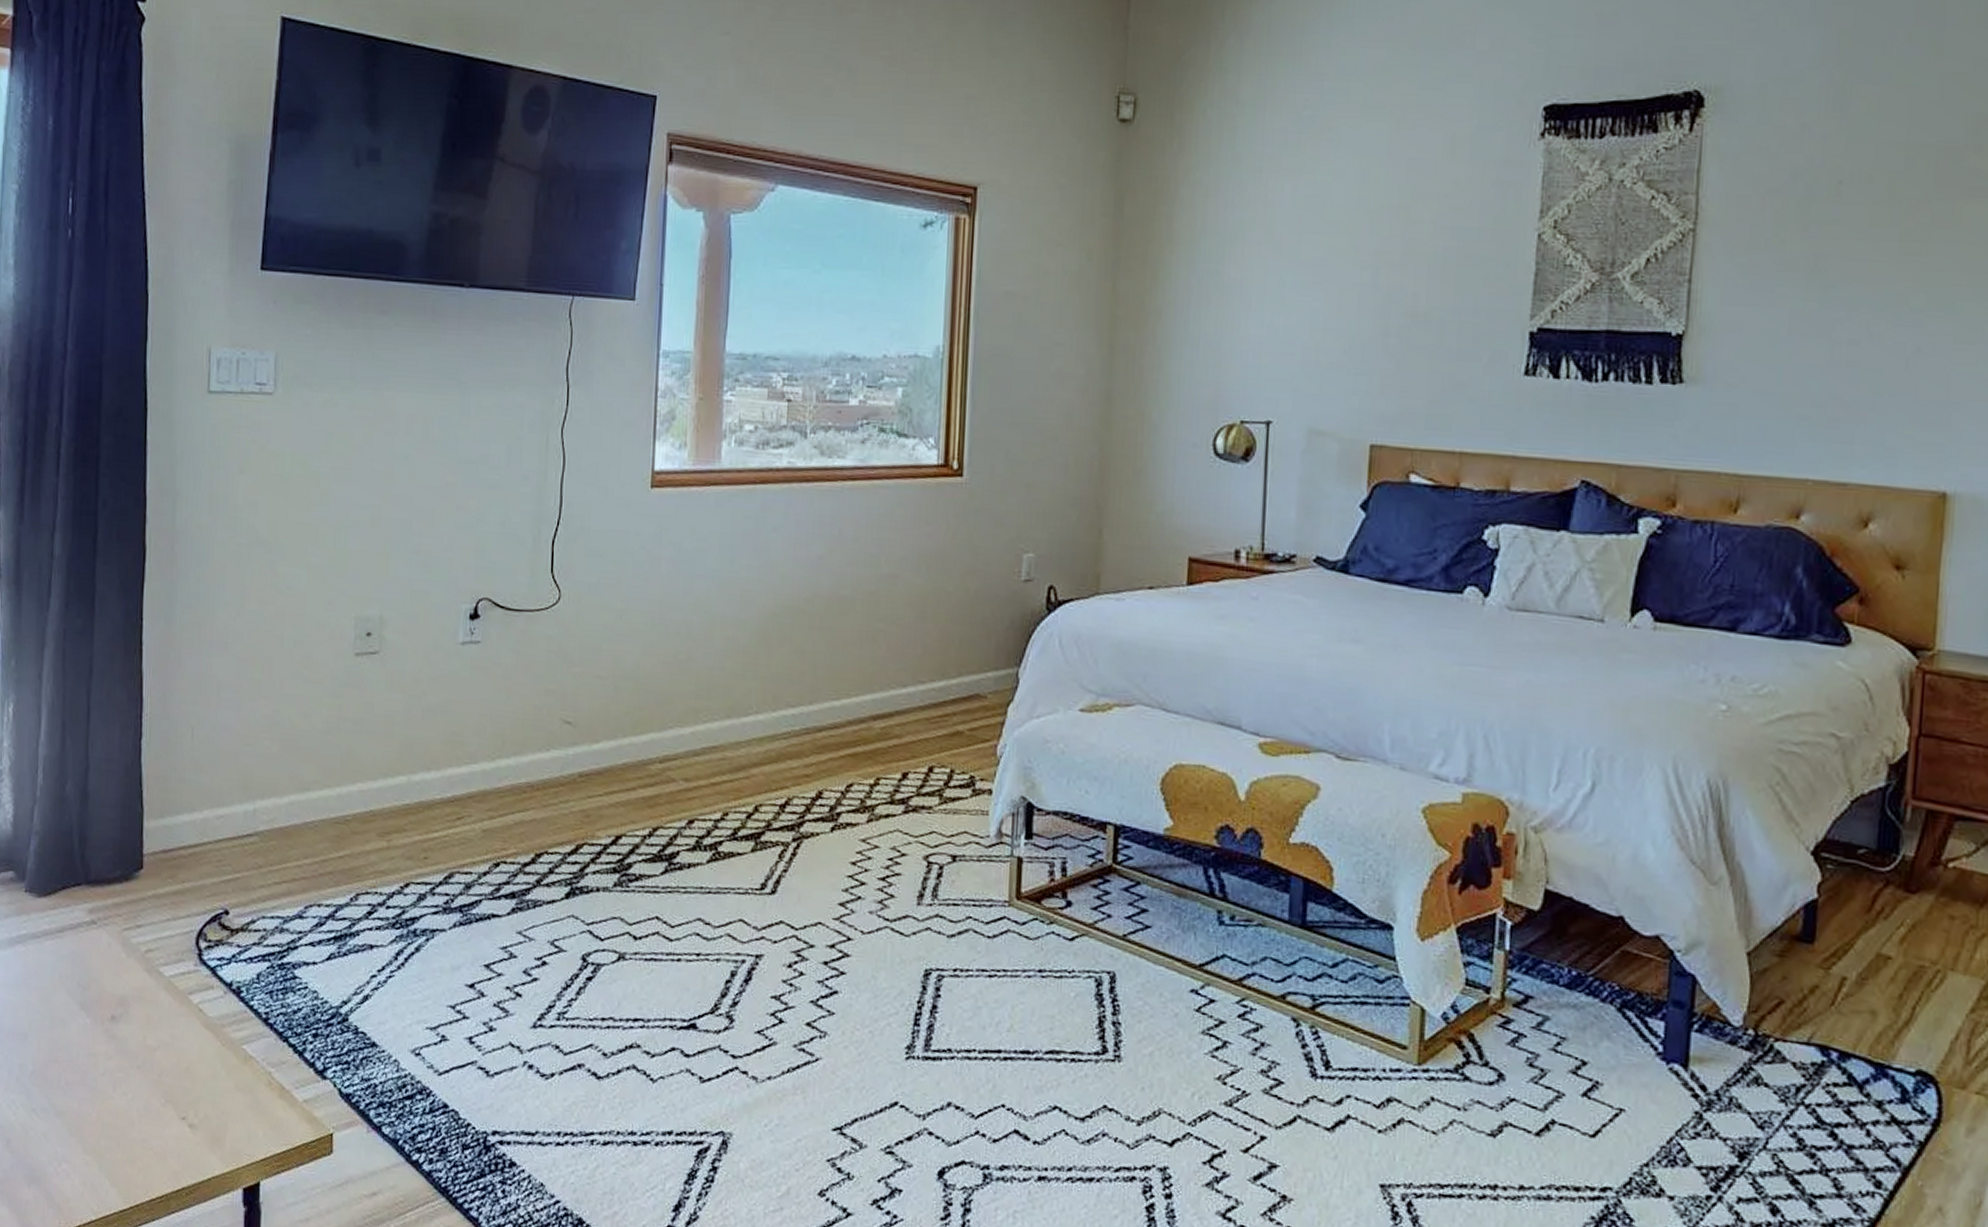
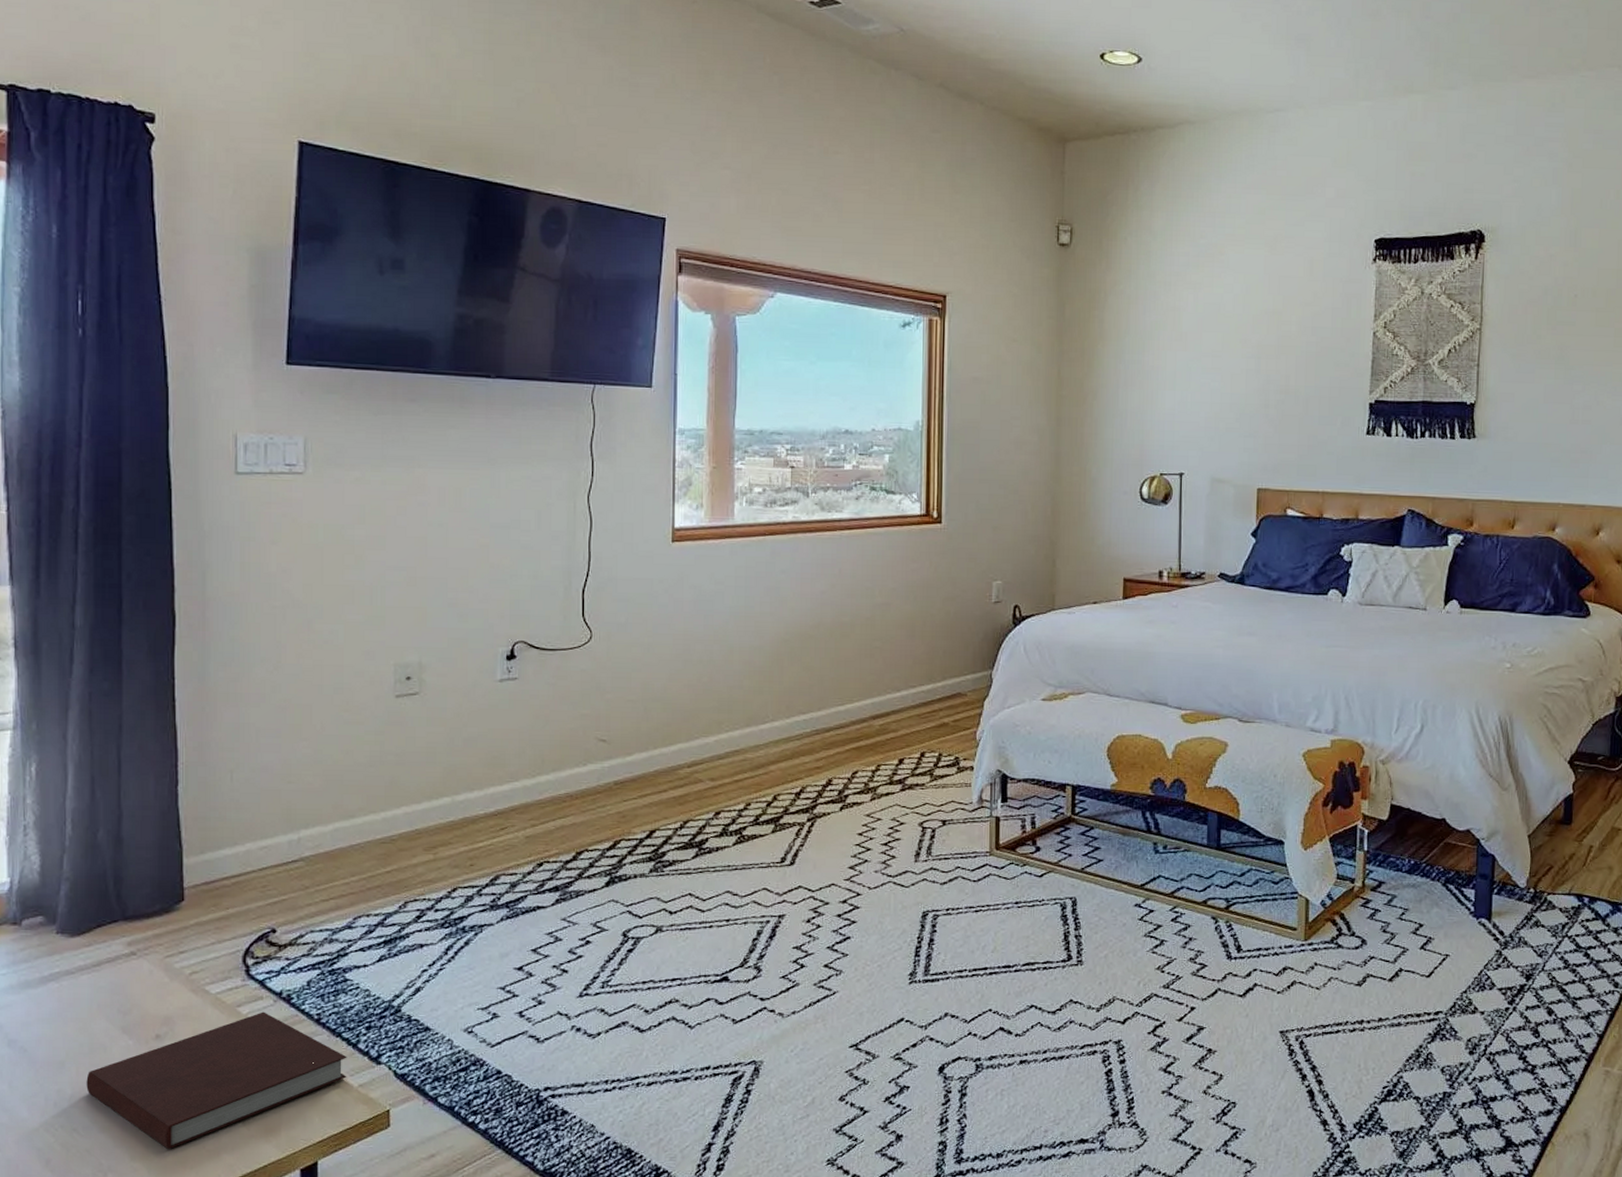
notebook: none [46,1003,293,1146] -> present [86,1011,347,1150]

